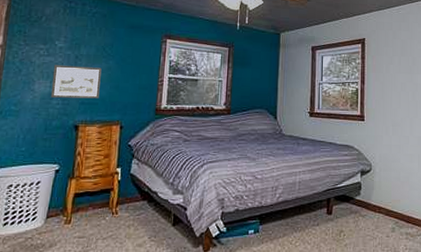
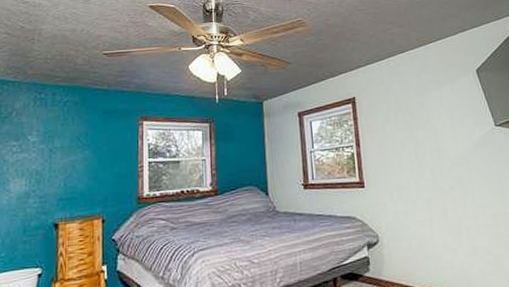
picture frame: present [50,65,102,99] -> none [27,159,78,196]

